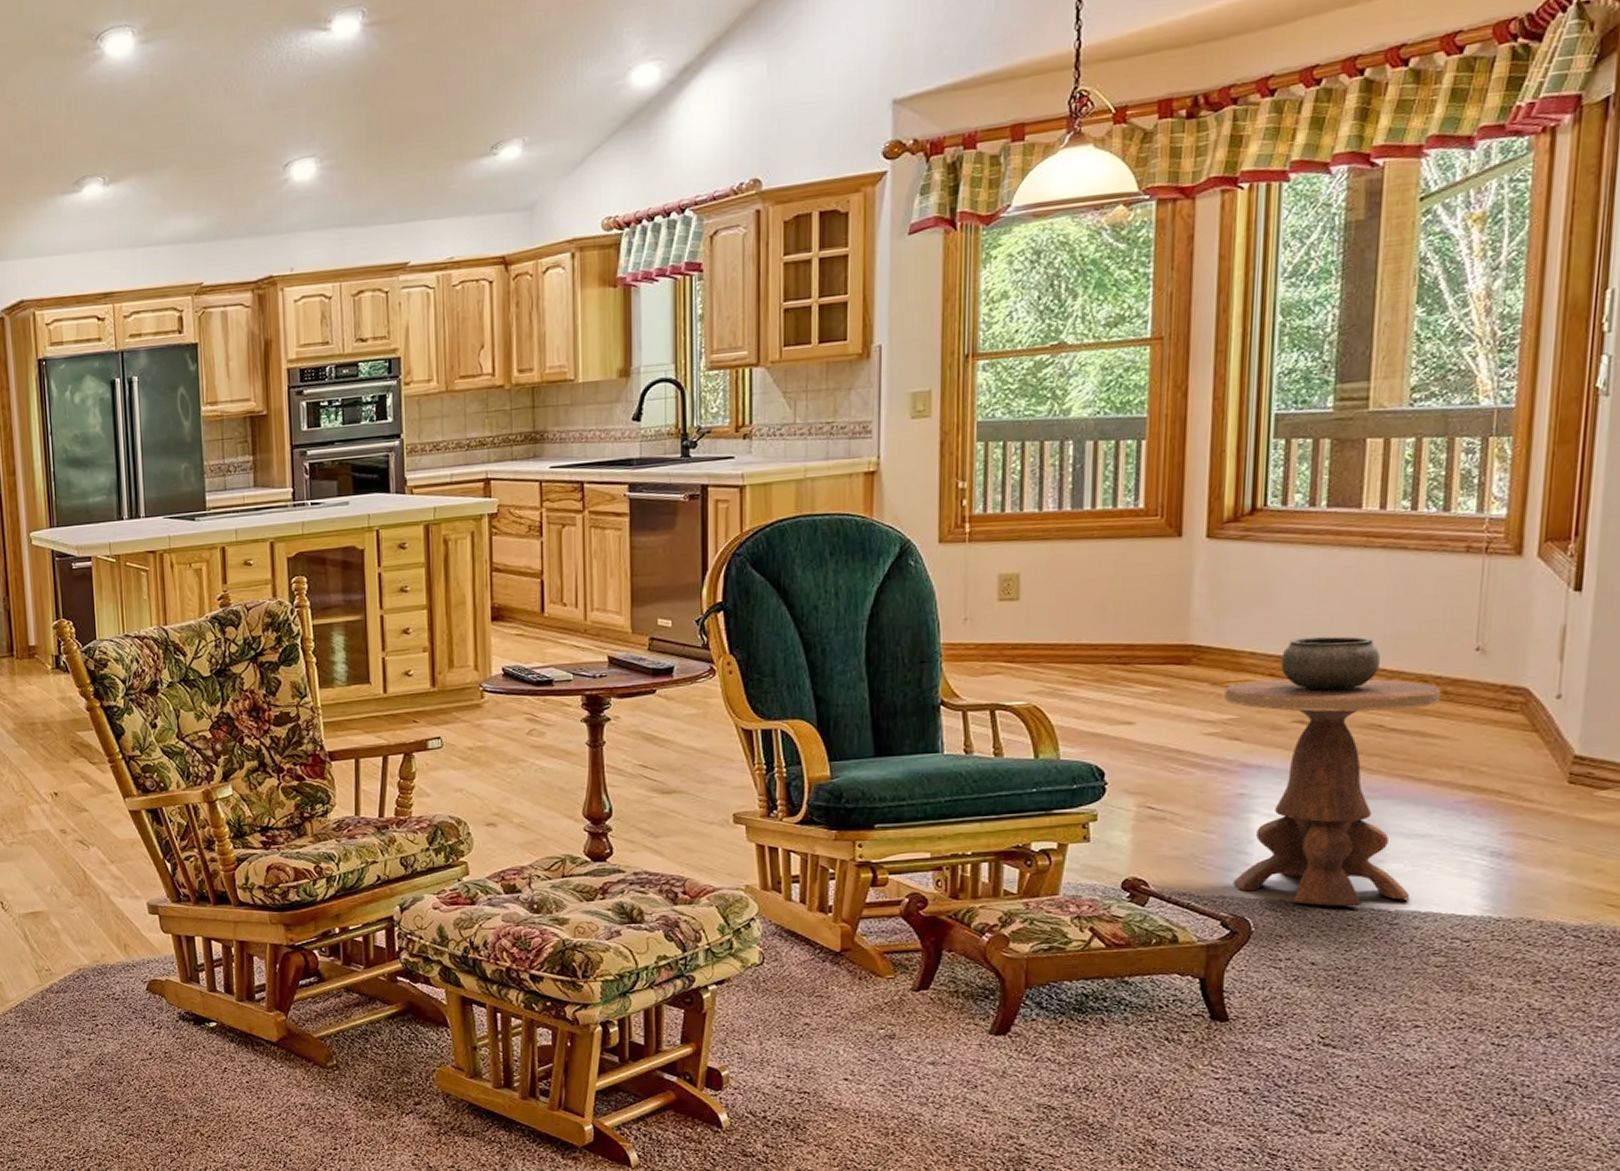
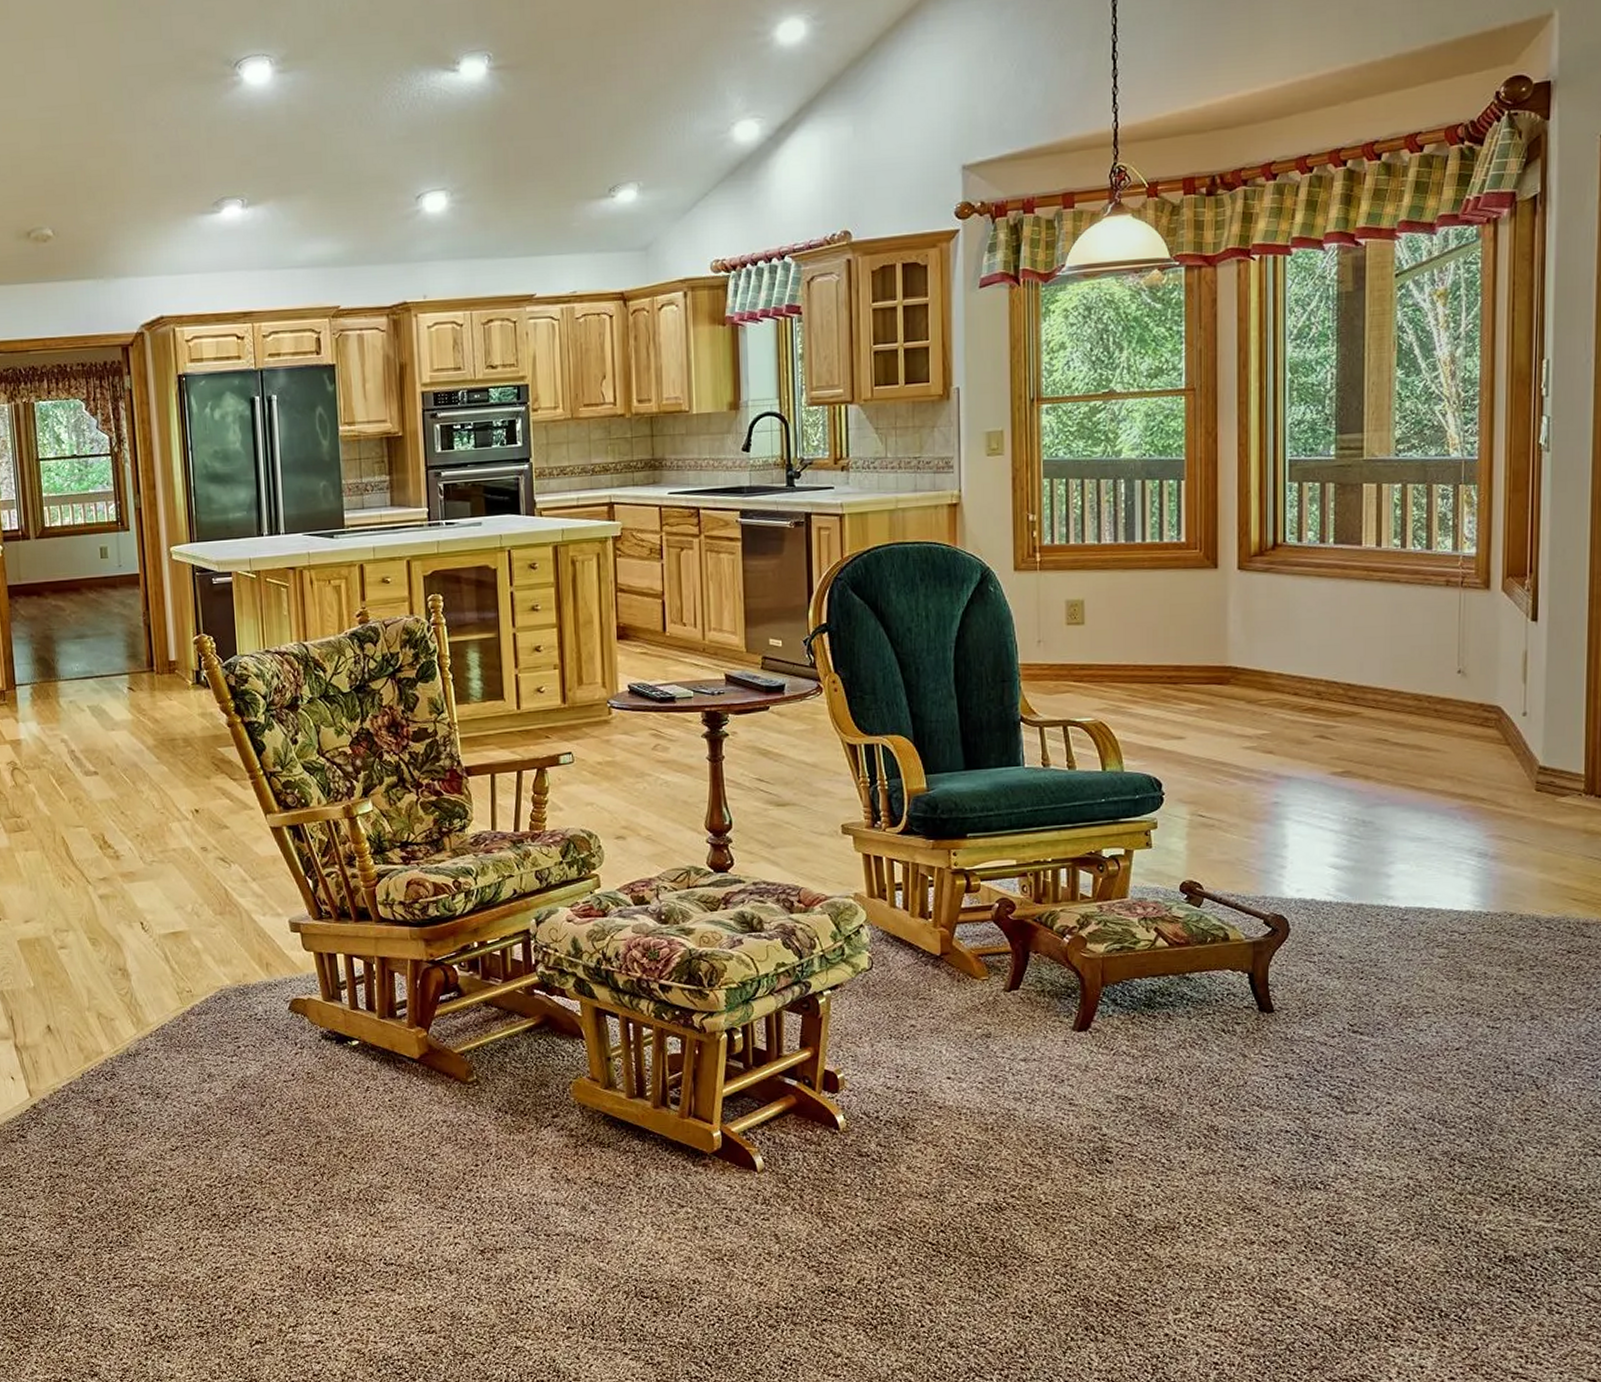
side table: present [1224,636,1441,907] -> none [1258,659,1432,905]

